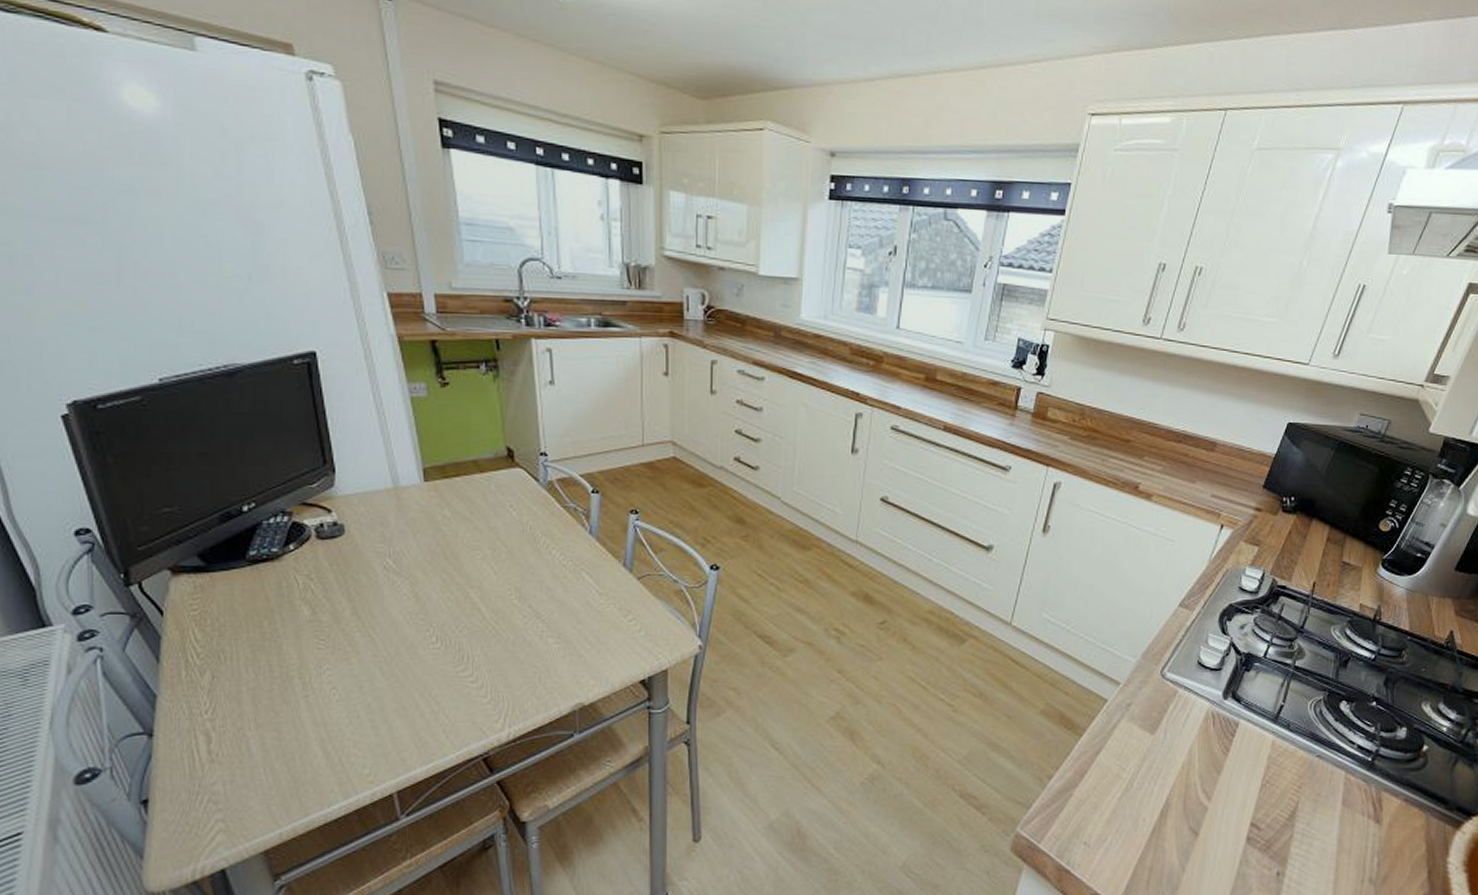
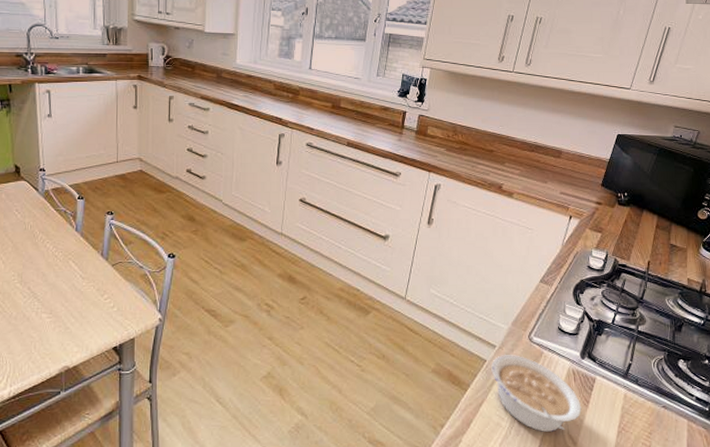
legume: none [1113,692,1220,785] -> present [491,354,582,432]

